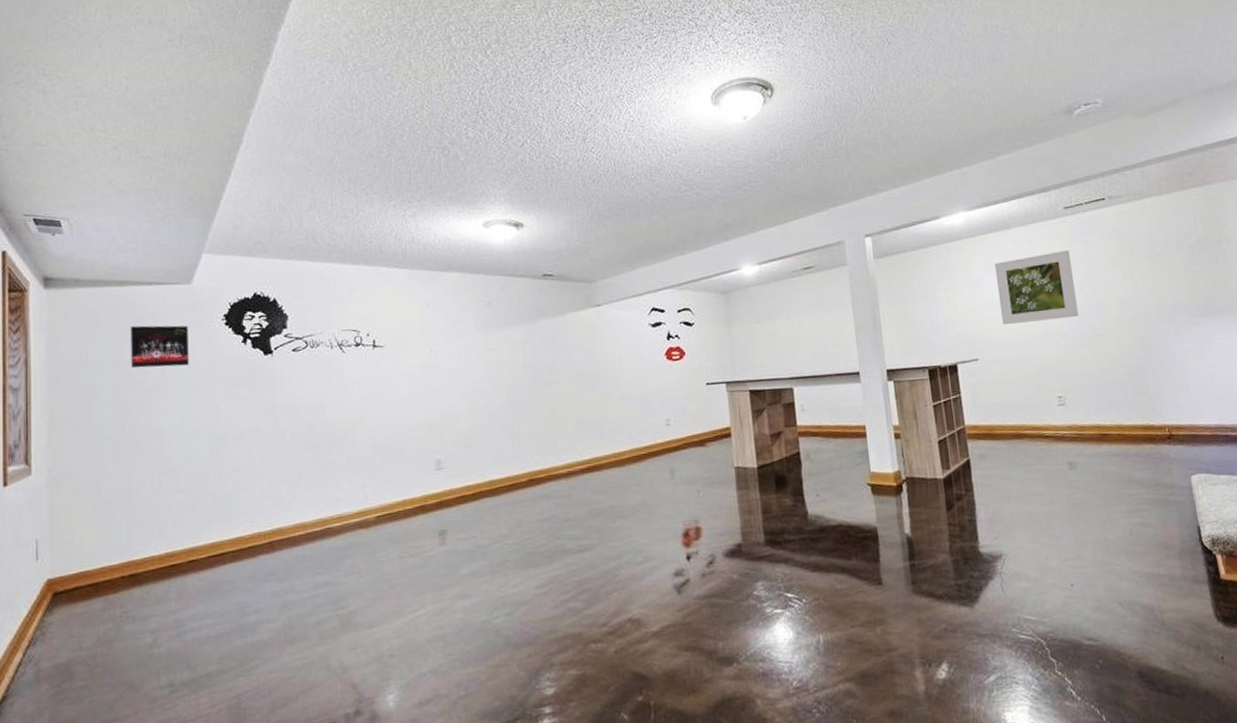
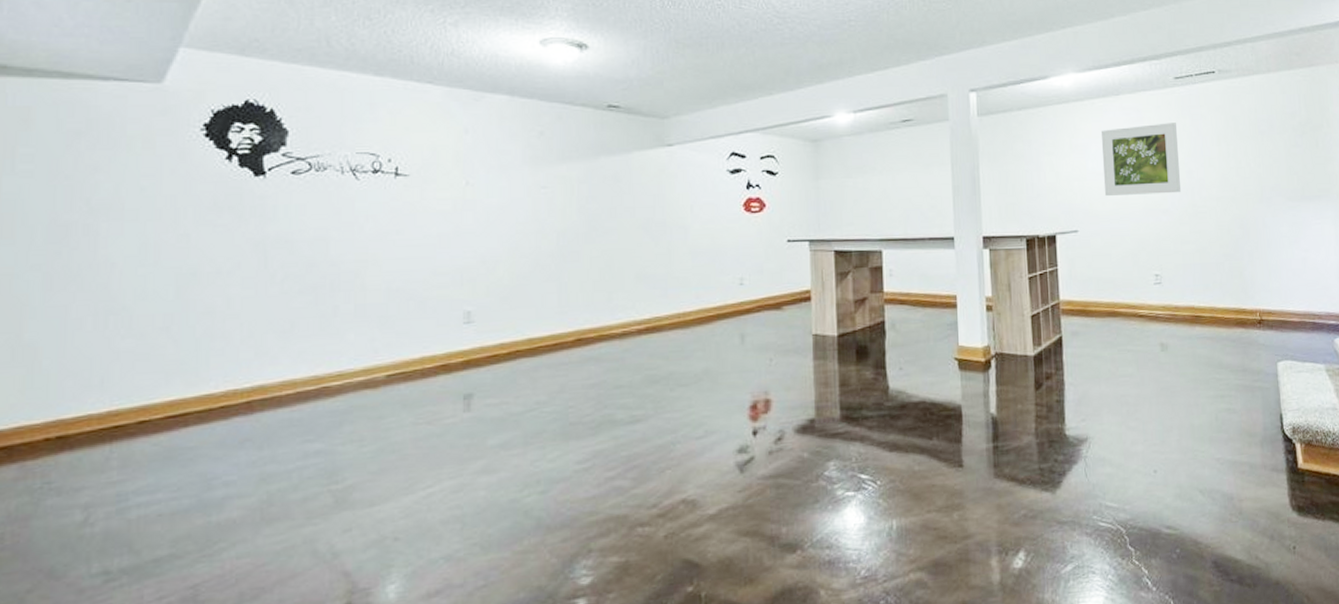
album cover: present [130,325,189,368] -> none [74,129,155,183]

